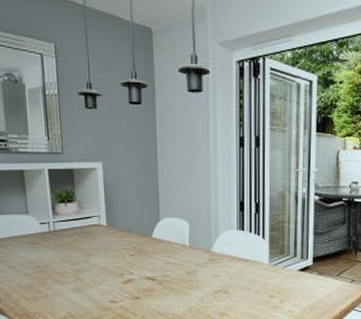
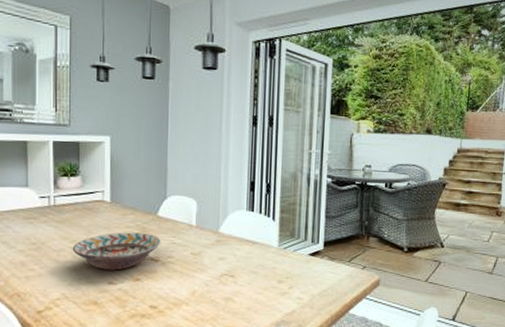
decorative bowl: none [74,254,157,290] -> present [72,232,161,271]

